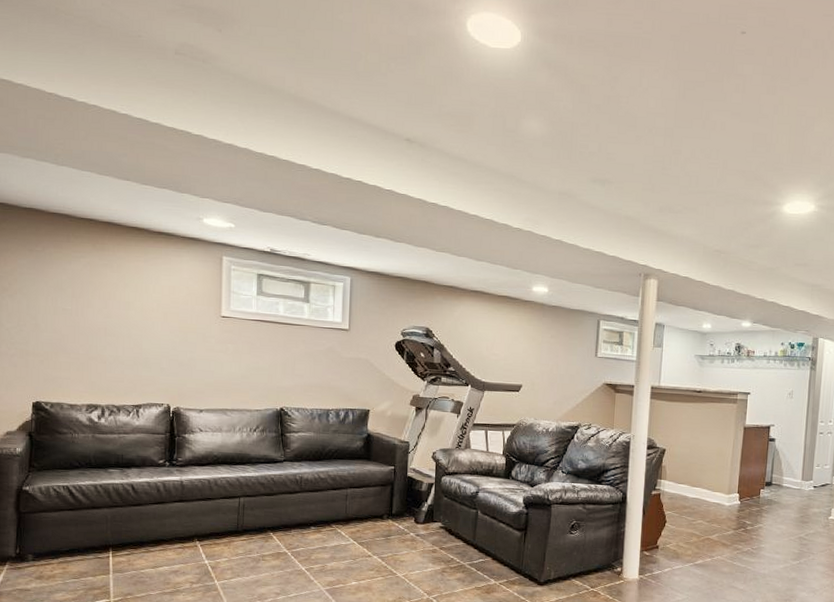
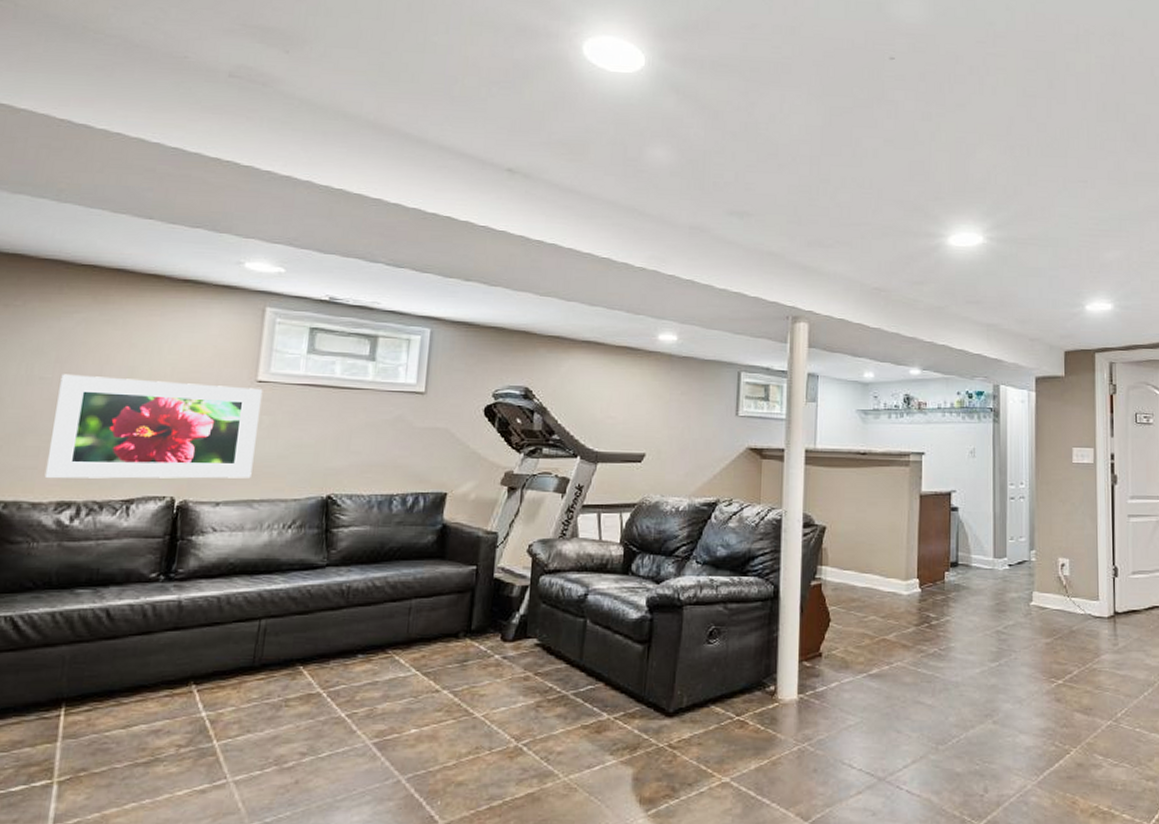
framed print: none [76,306,226,393] -> present [44,374,263,479]

